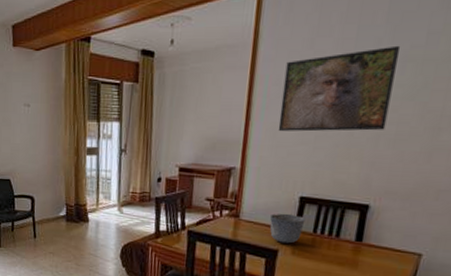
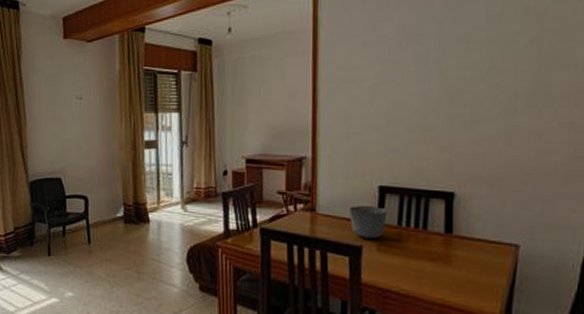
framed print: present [278,45,401,132] -> none [347,27,463,117]

